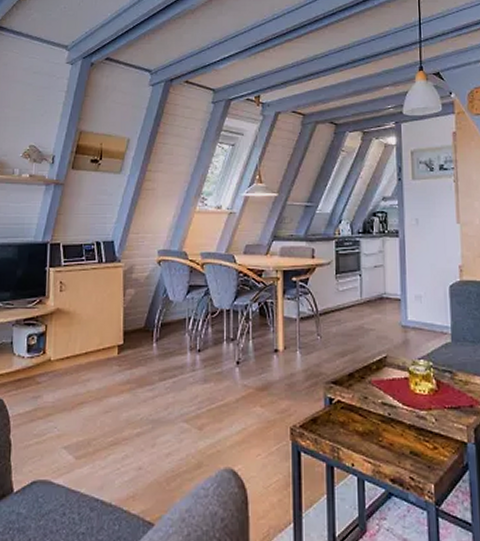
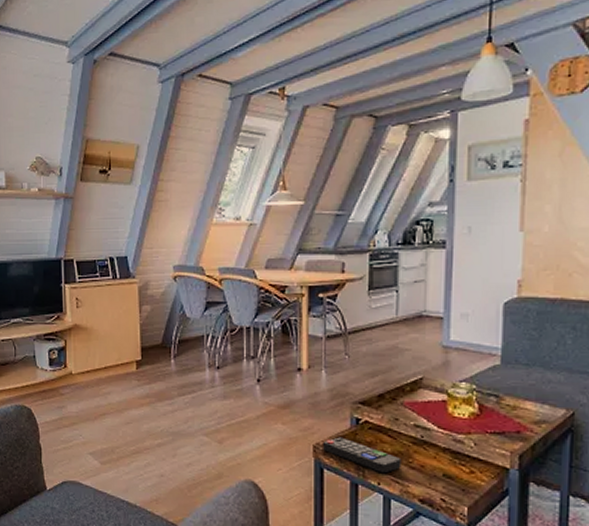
remote control: none [300,418,372,454] -> present [323,437,402,474]

